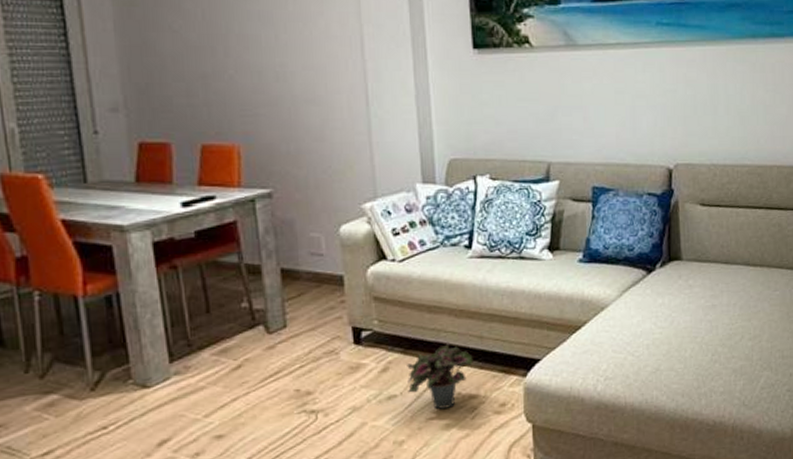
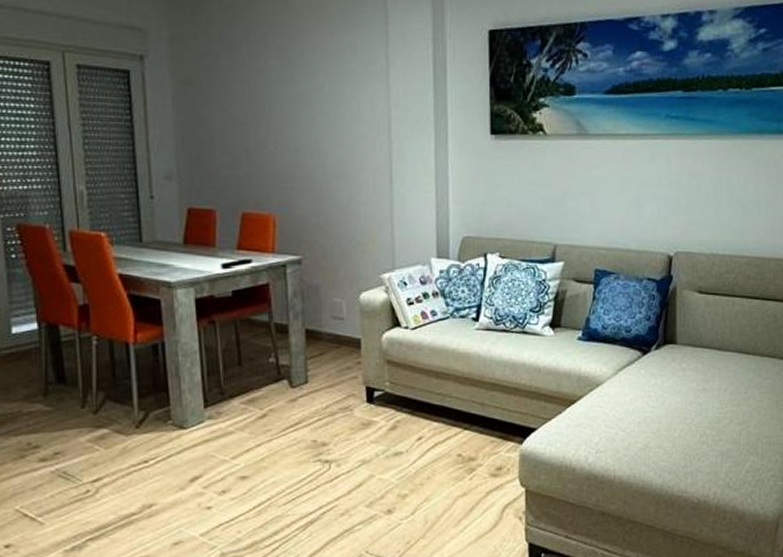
potted plant: present [407,344,473,409] -> none [413,408,474,468]

